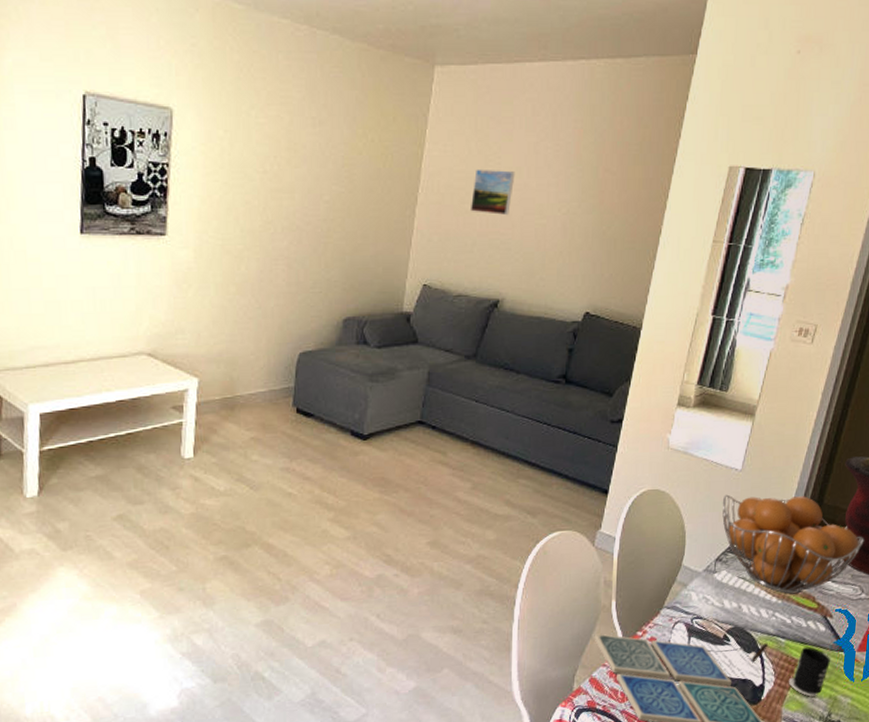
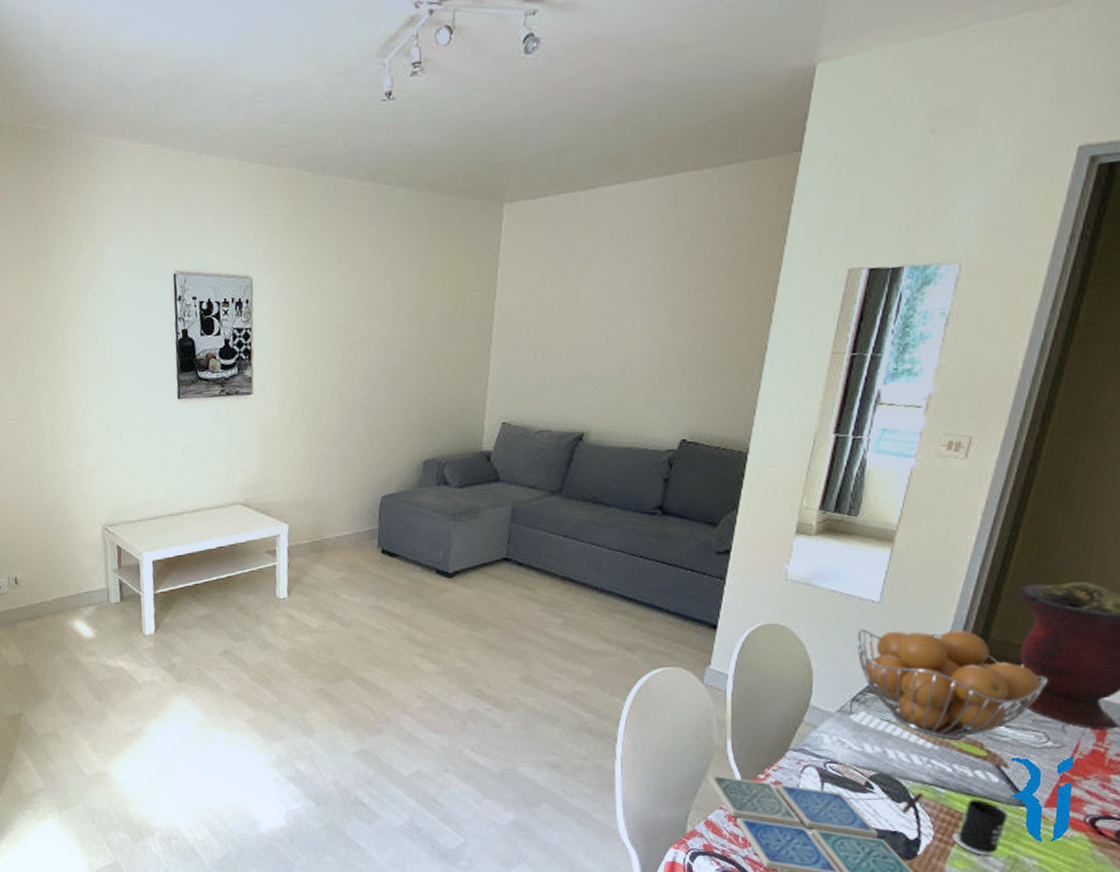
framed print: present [470,169,515,216] -> none [547,300,595,347]

